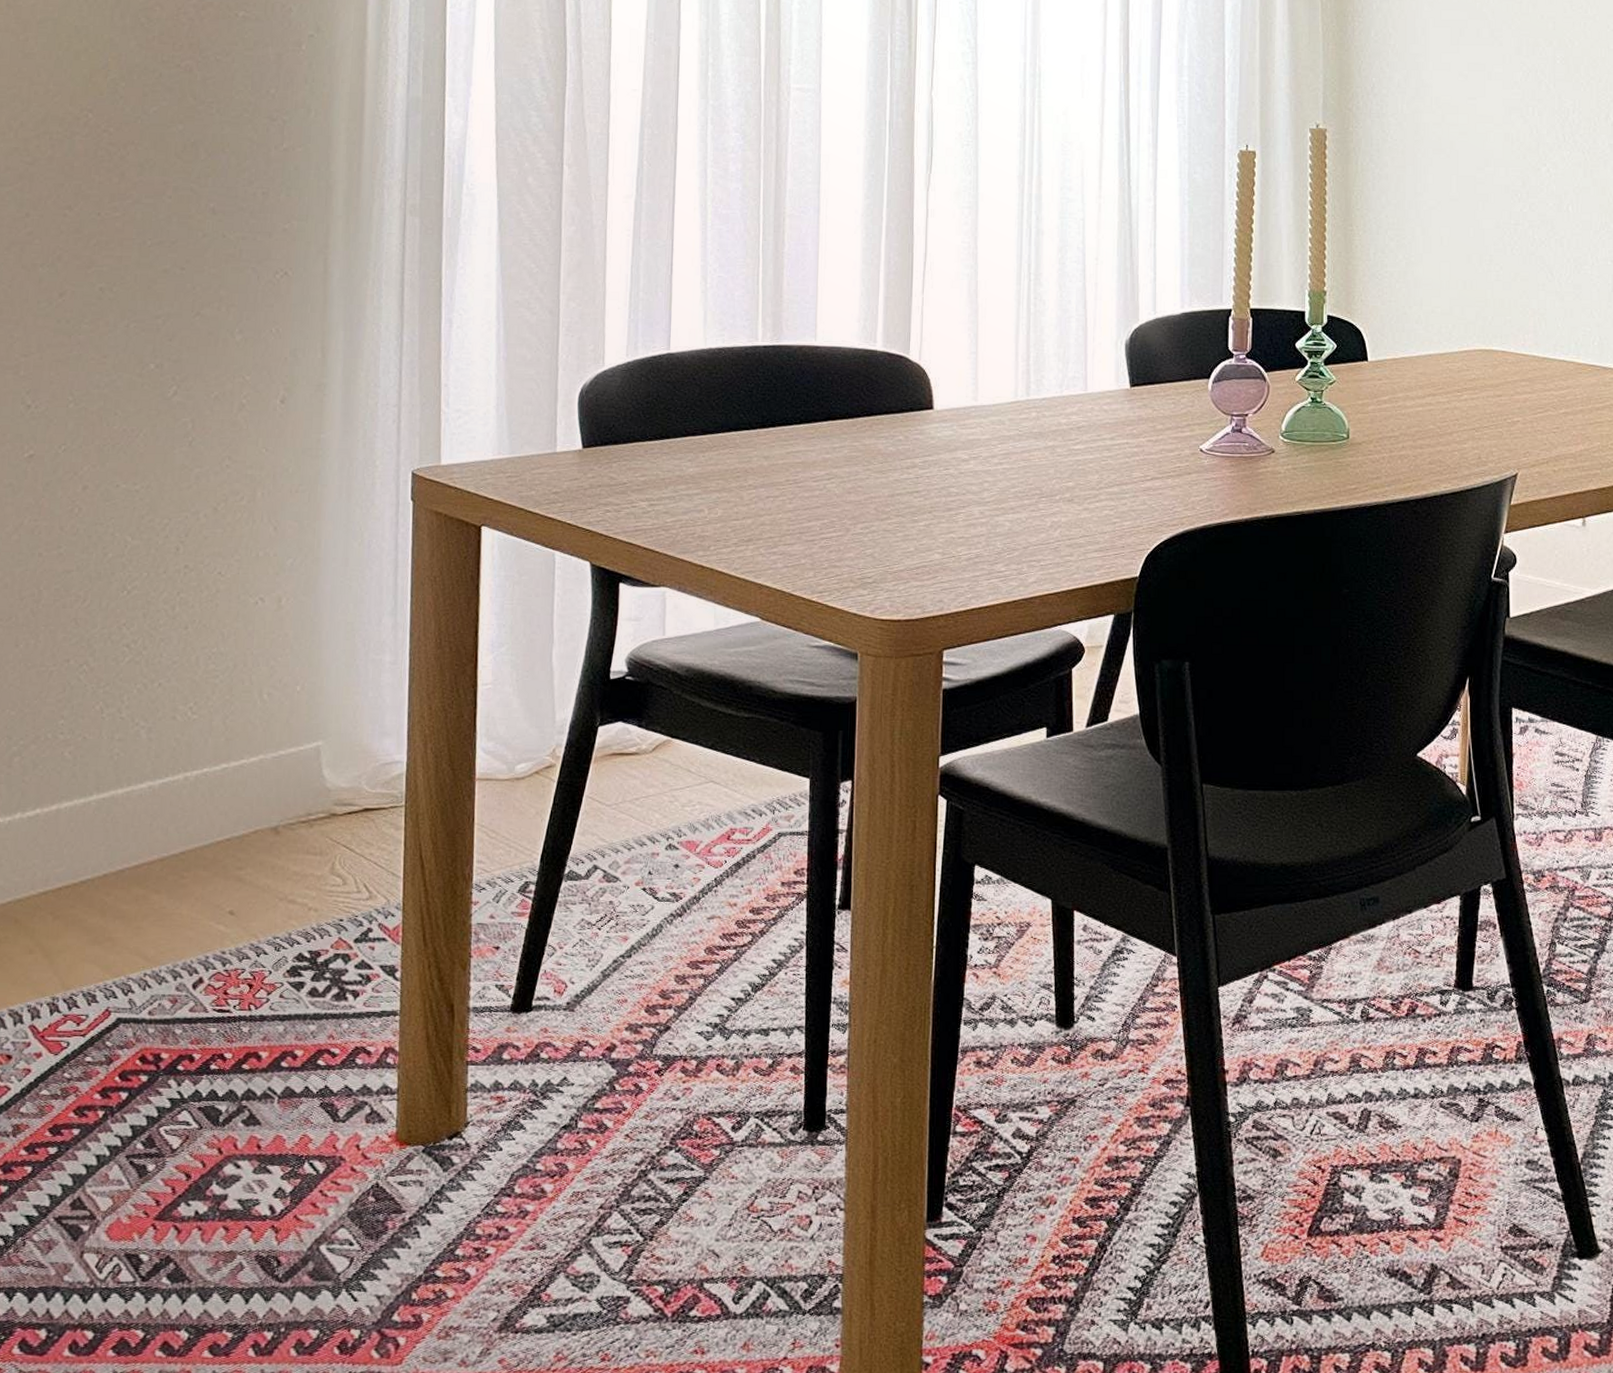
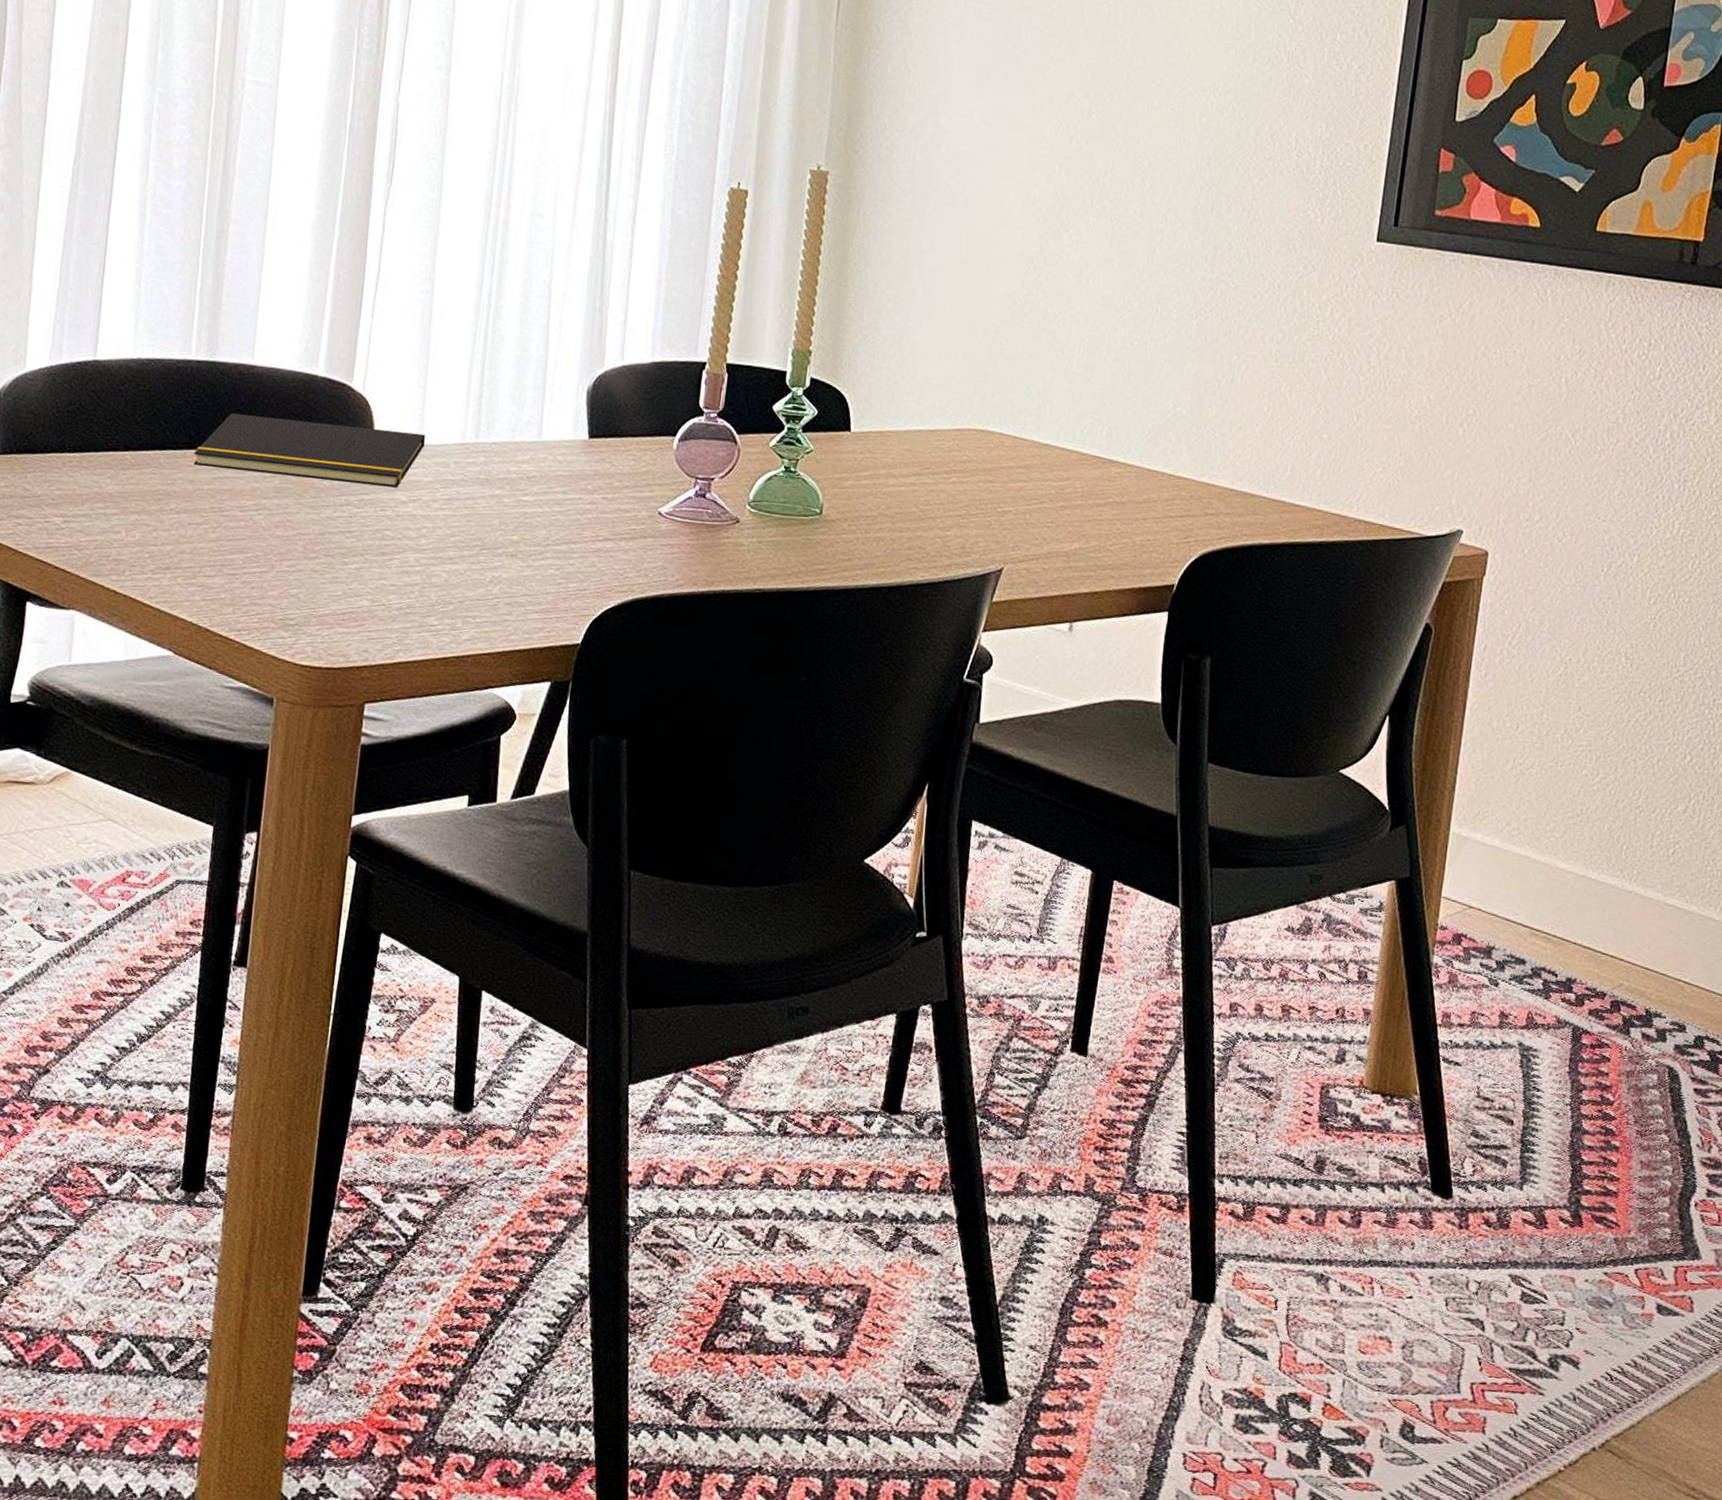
notepad: none [767,392,980,447] -> present [193,413,426,488]

